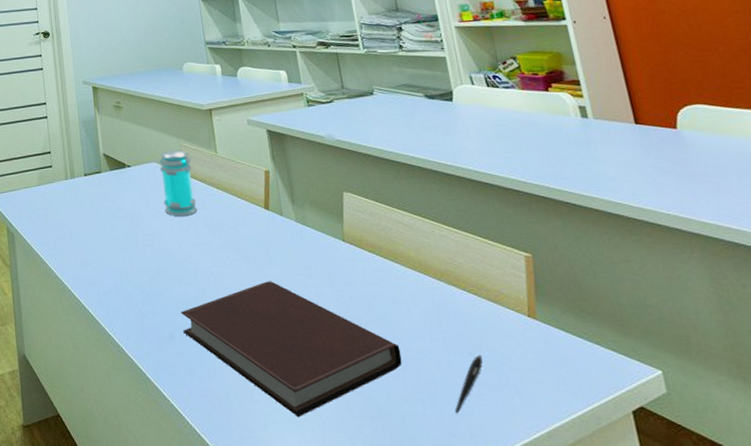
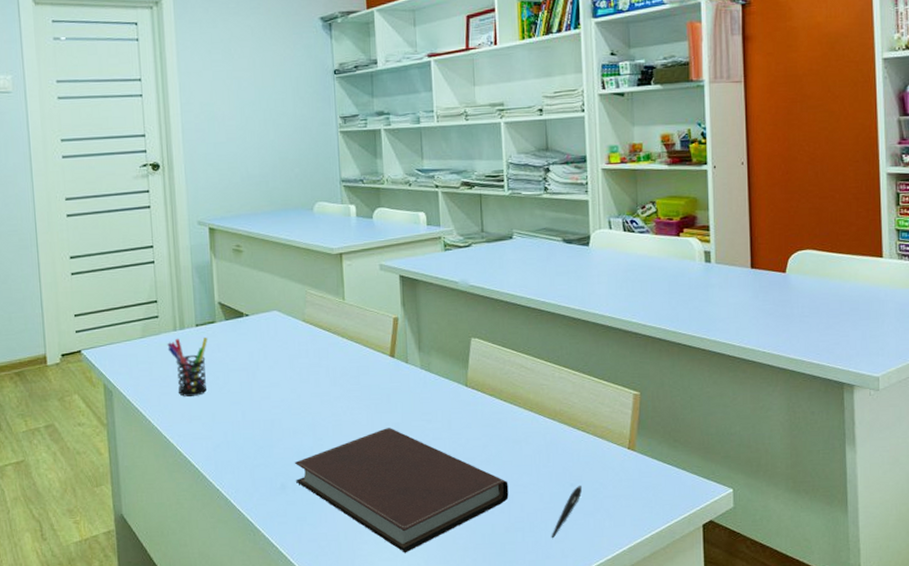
pen holder: none [60,186,96,242] -> present [167,338,208,397]
jar: present [159,149,197,216] -> none [281,297,319,367]

